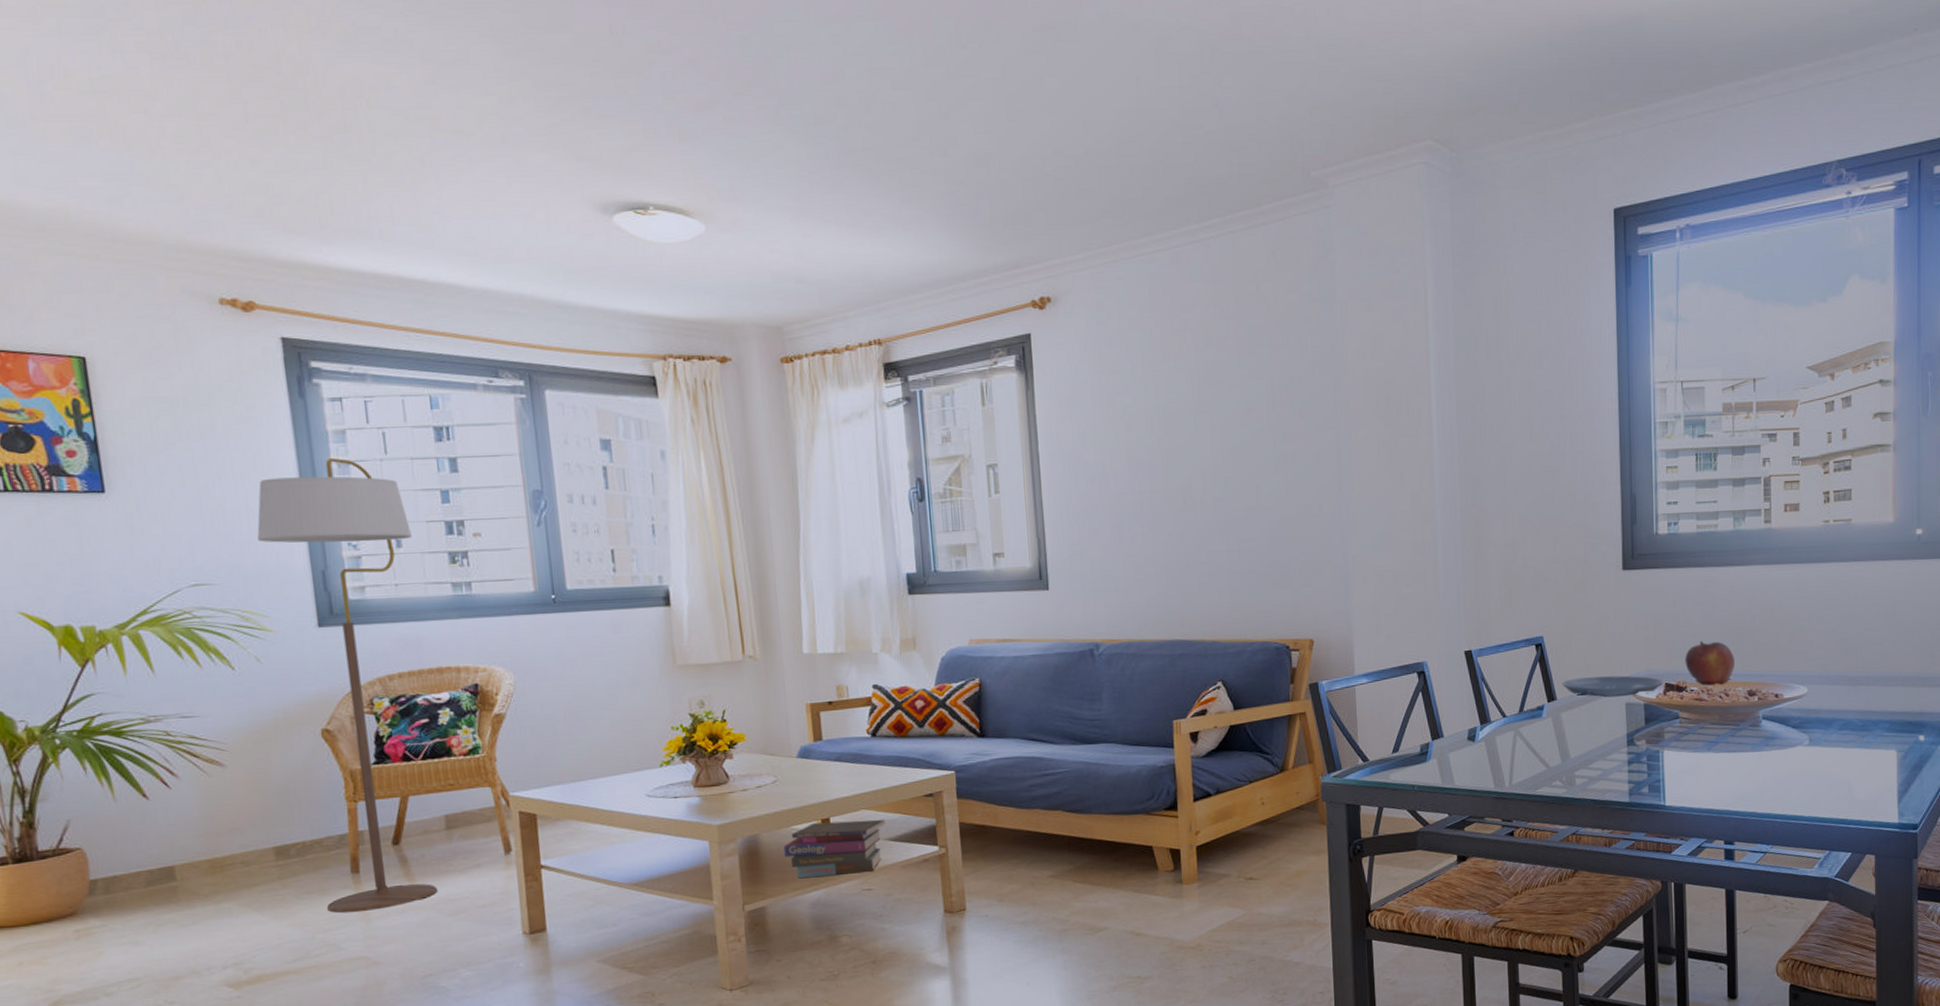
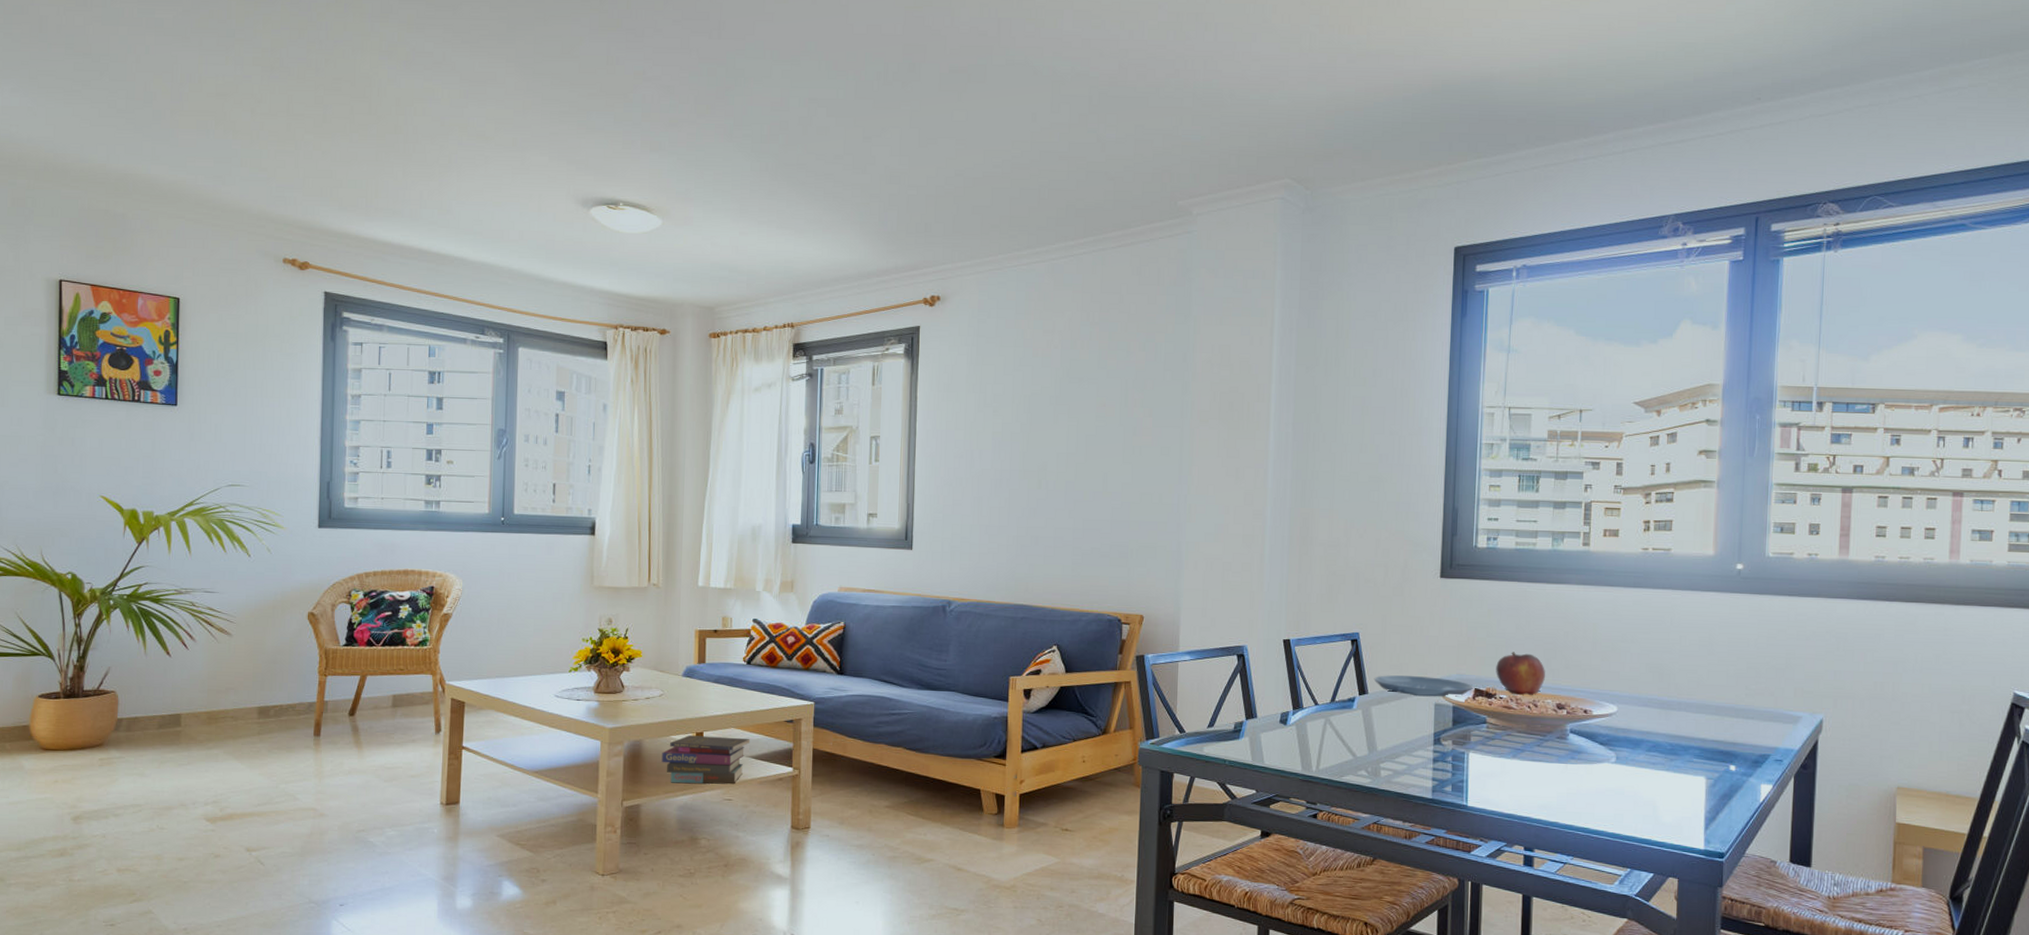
floor lamp: present [257,457,438,914] -> none [284,390,400,770]

